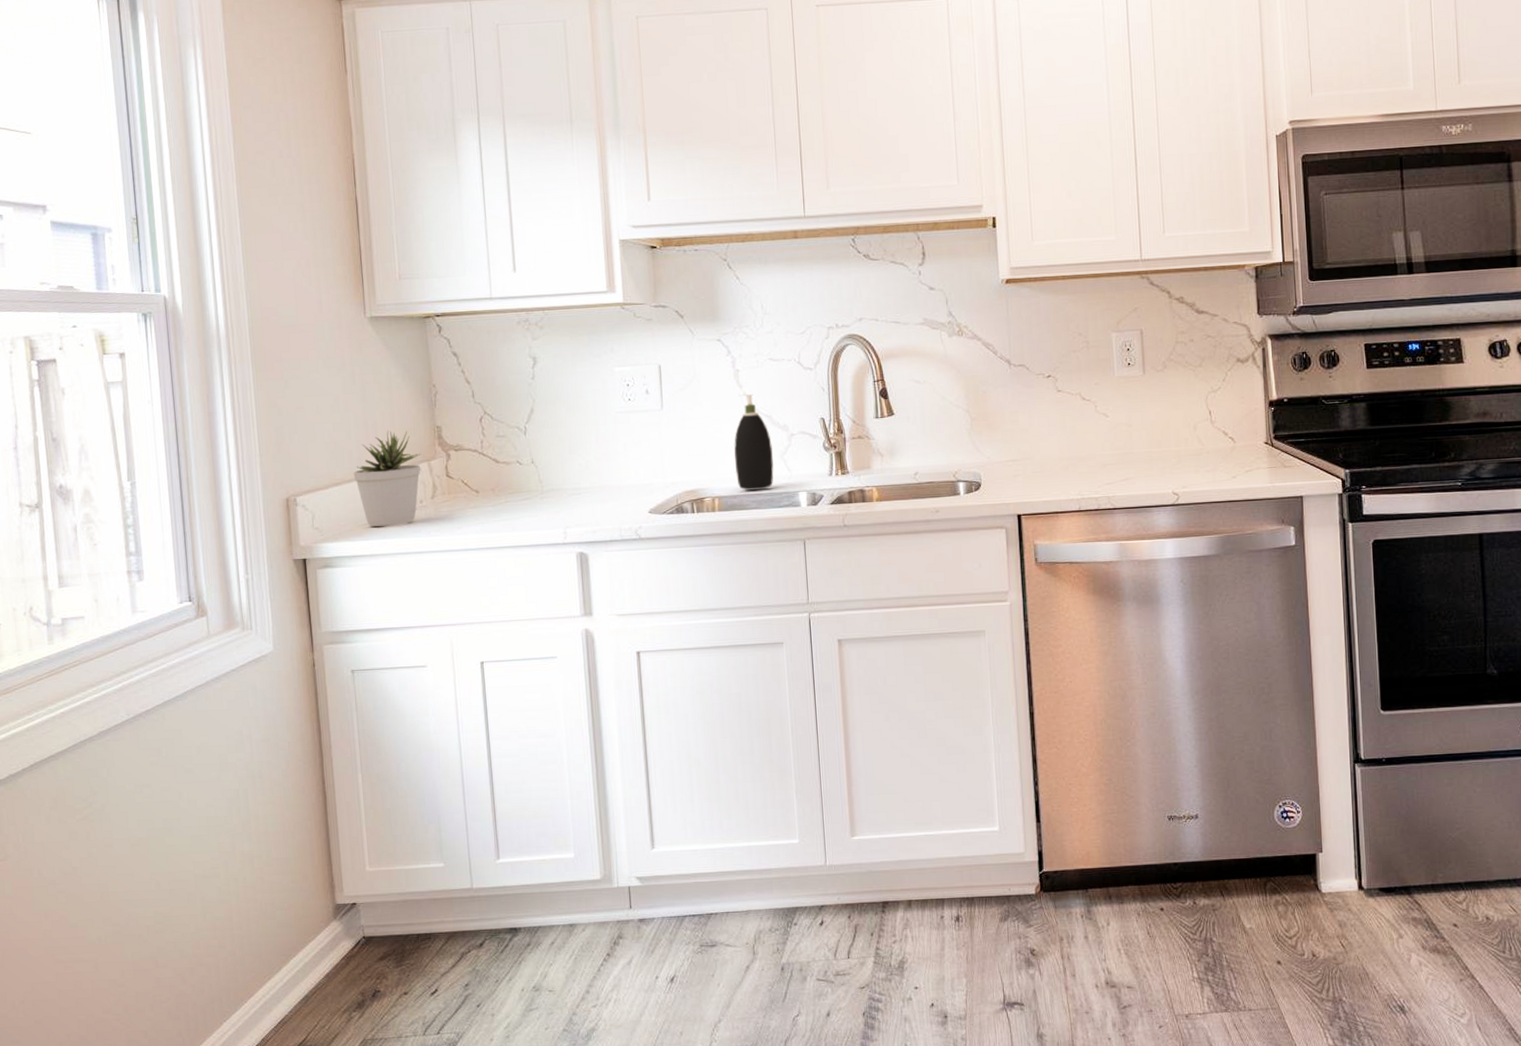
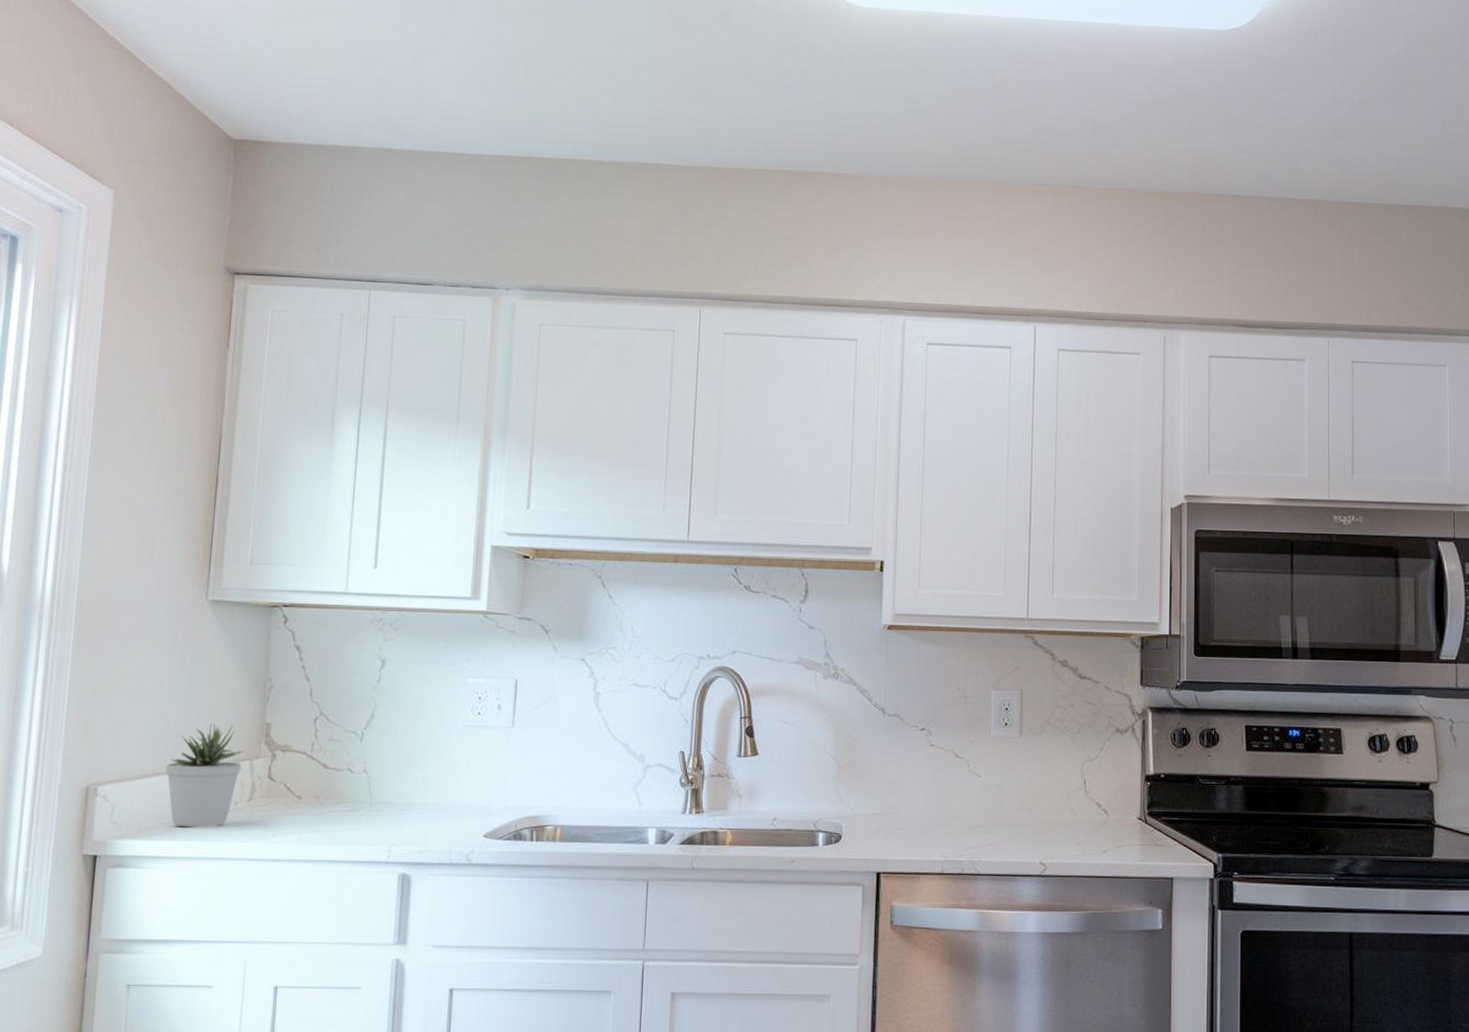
soap dispenser: present [734,393,774,491] -> none [582,718,626,822]

